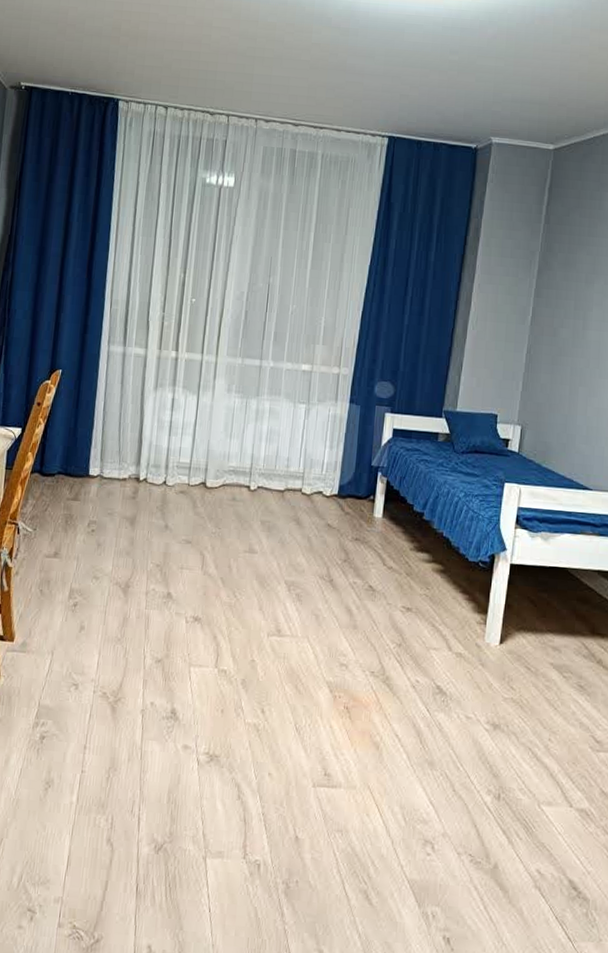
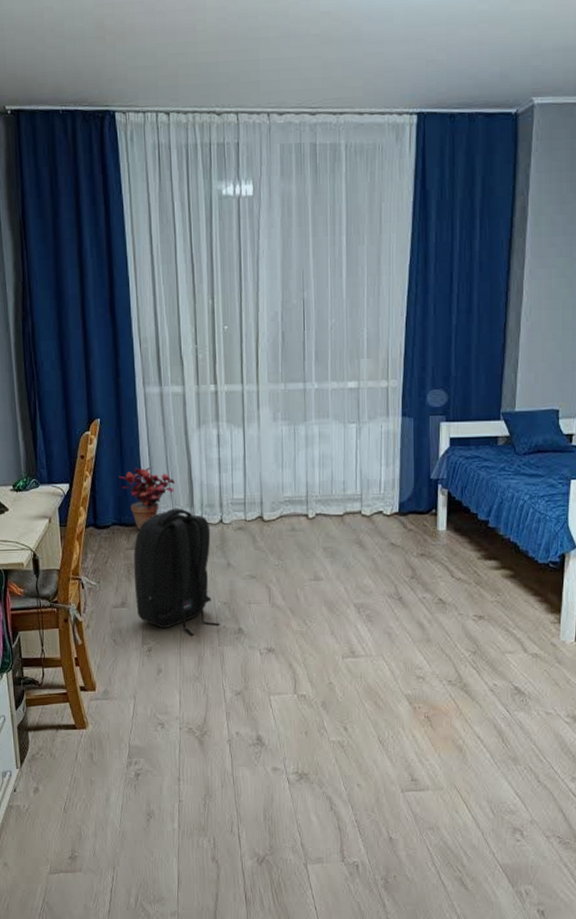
backpack: none [68,464,153,595] -> present [133,508,220,635]
potted plant: none [71,420,125,481] -> present [119,467,175,529]

